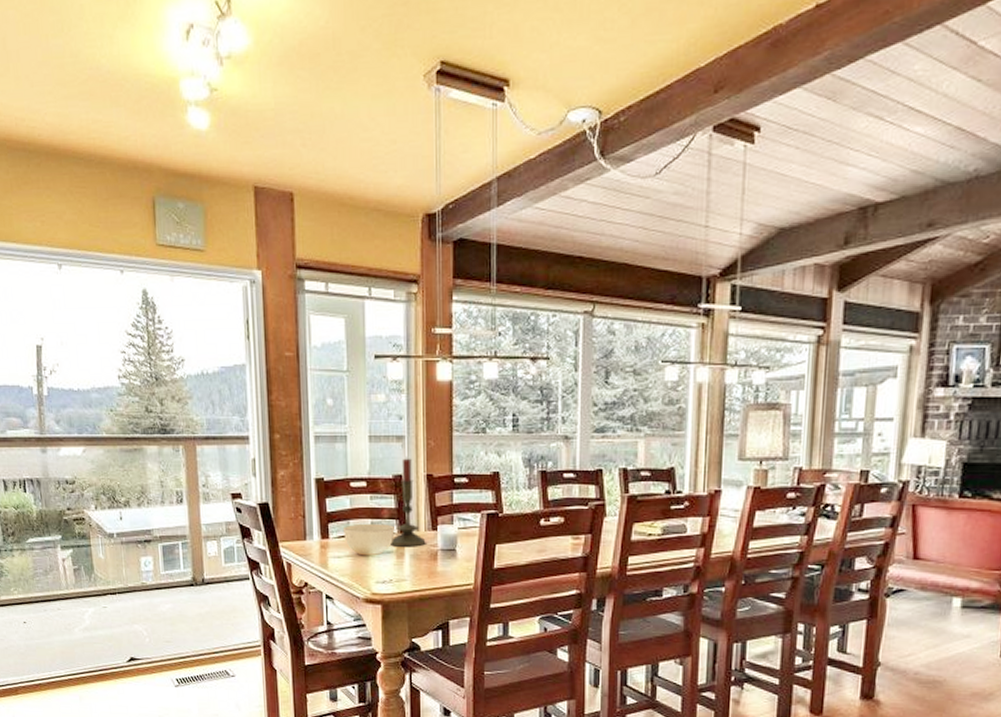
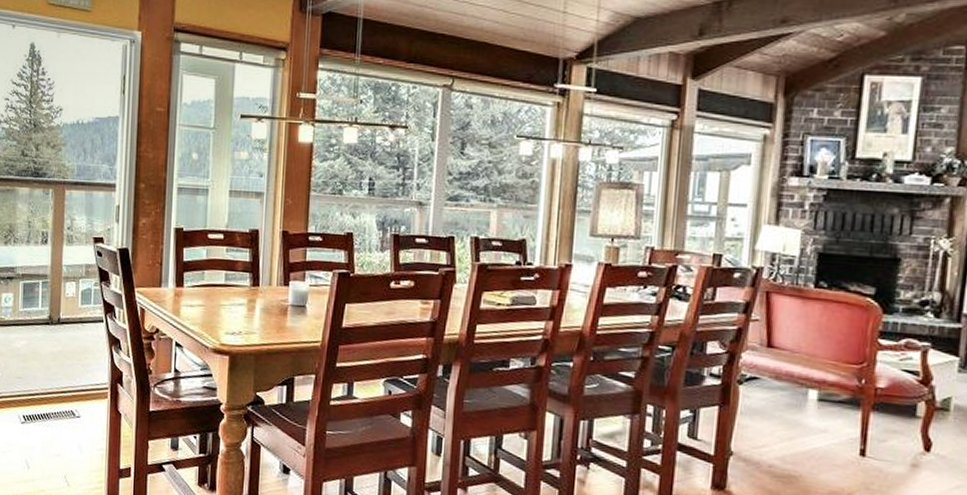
bowl: present [344,523,395,556] -> none [198,274,247,307]
candle: present [390,456,426,547] -> none [242,212,277,302]

